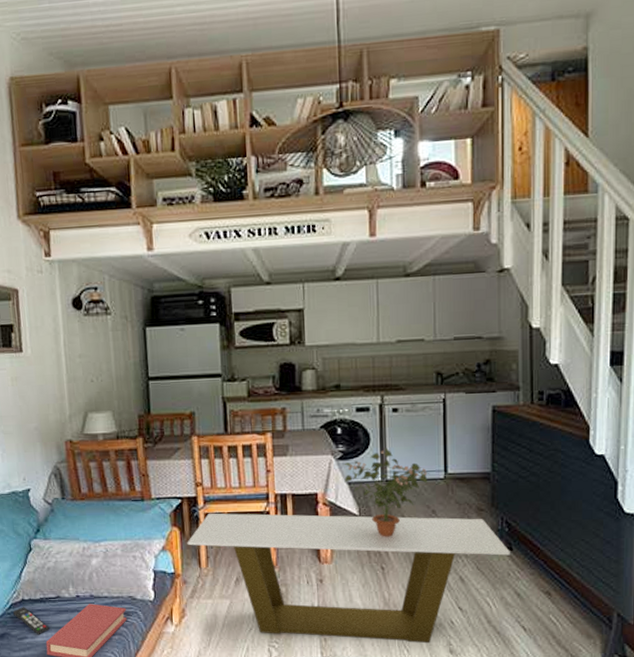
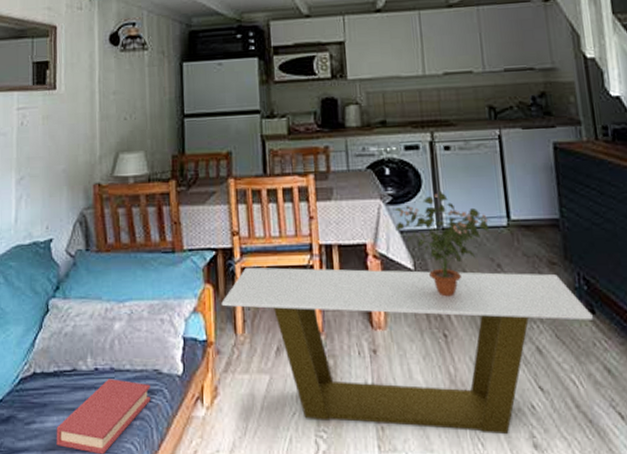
remote control: present [13,606,50,635] -> none [22,381,62,419]

